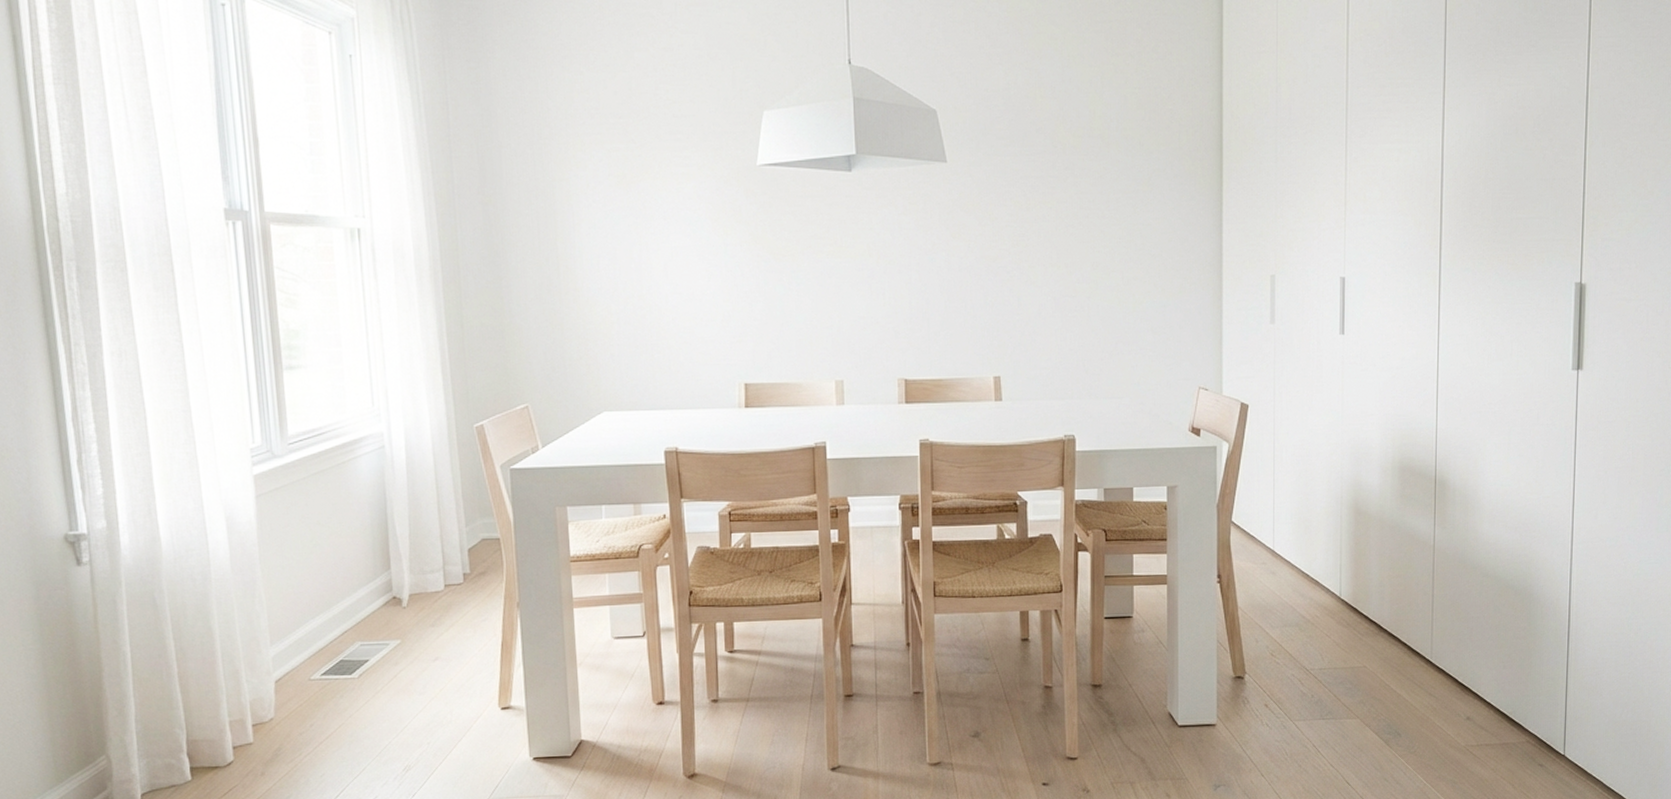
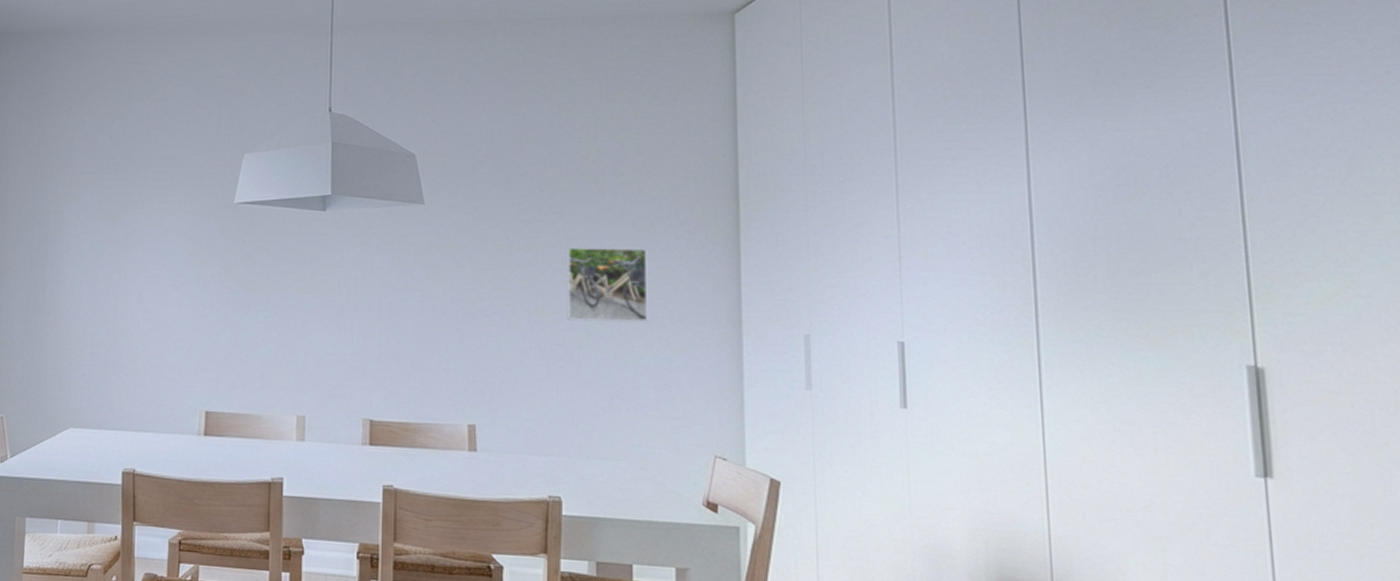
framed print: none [1077,201,1147,273] -> present [566,248,648,323]

